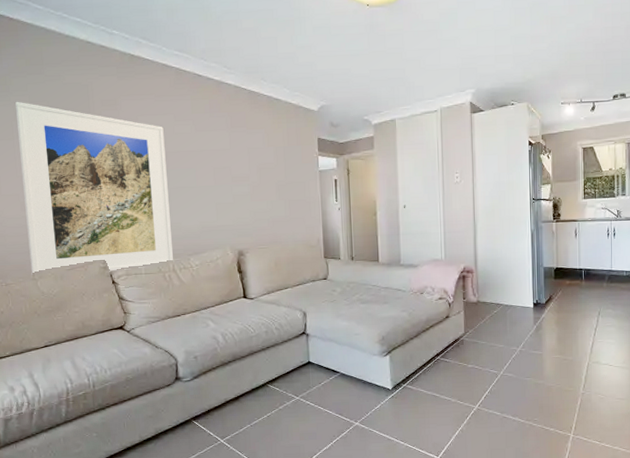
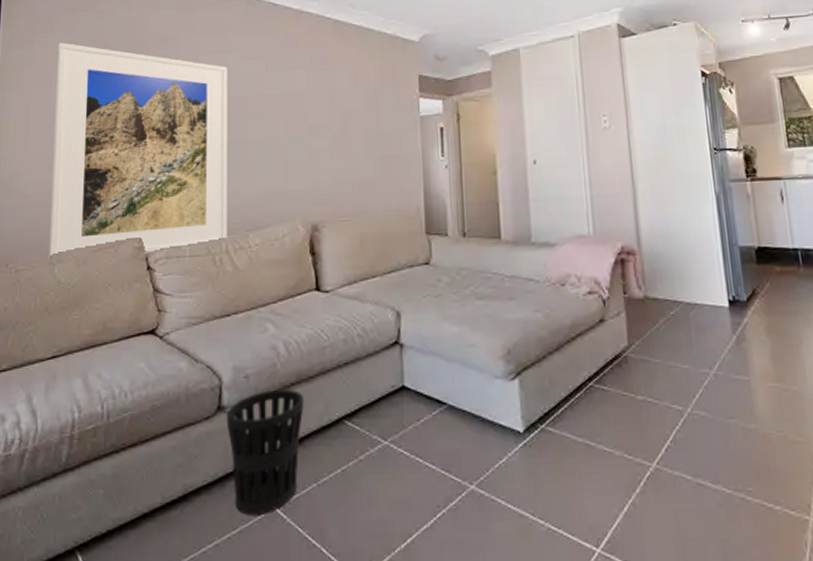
wastebasket: none [182,365,239,446] -> present [226,389,304,515]

